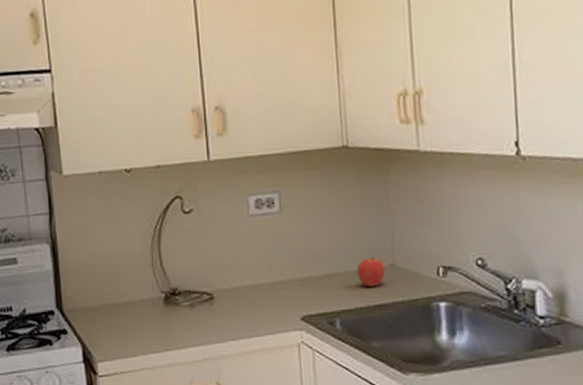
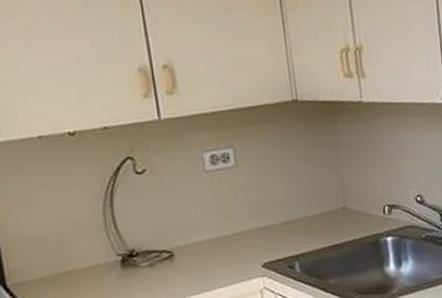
apple: present [357,257,385,287] -> none [312,202,338,230]

